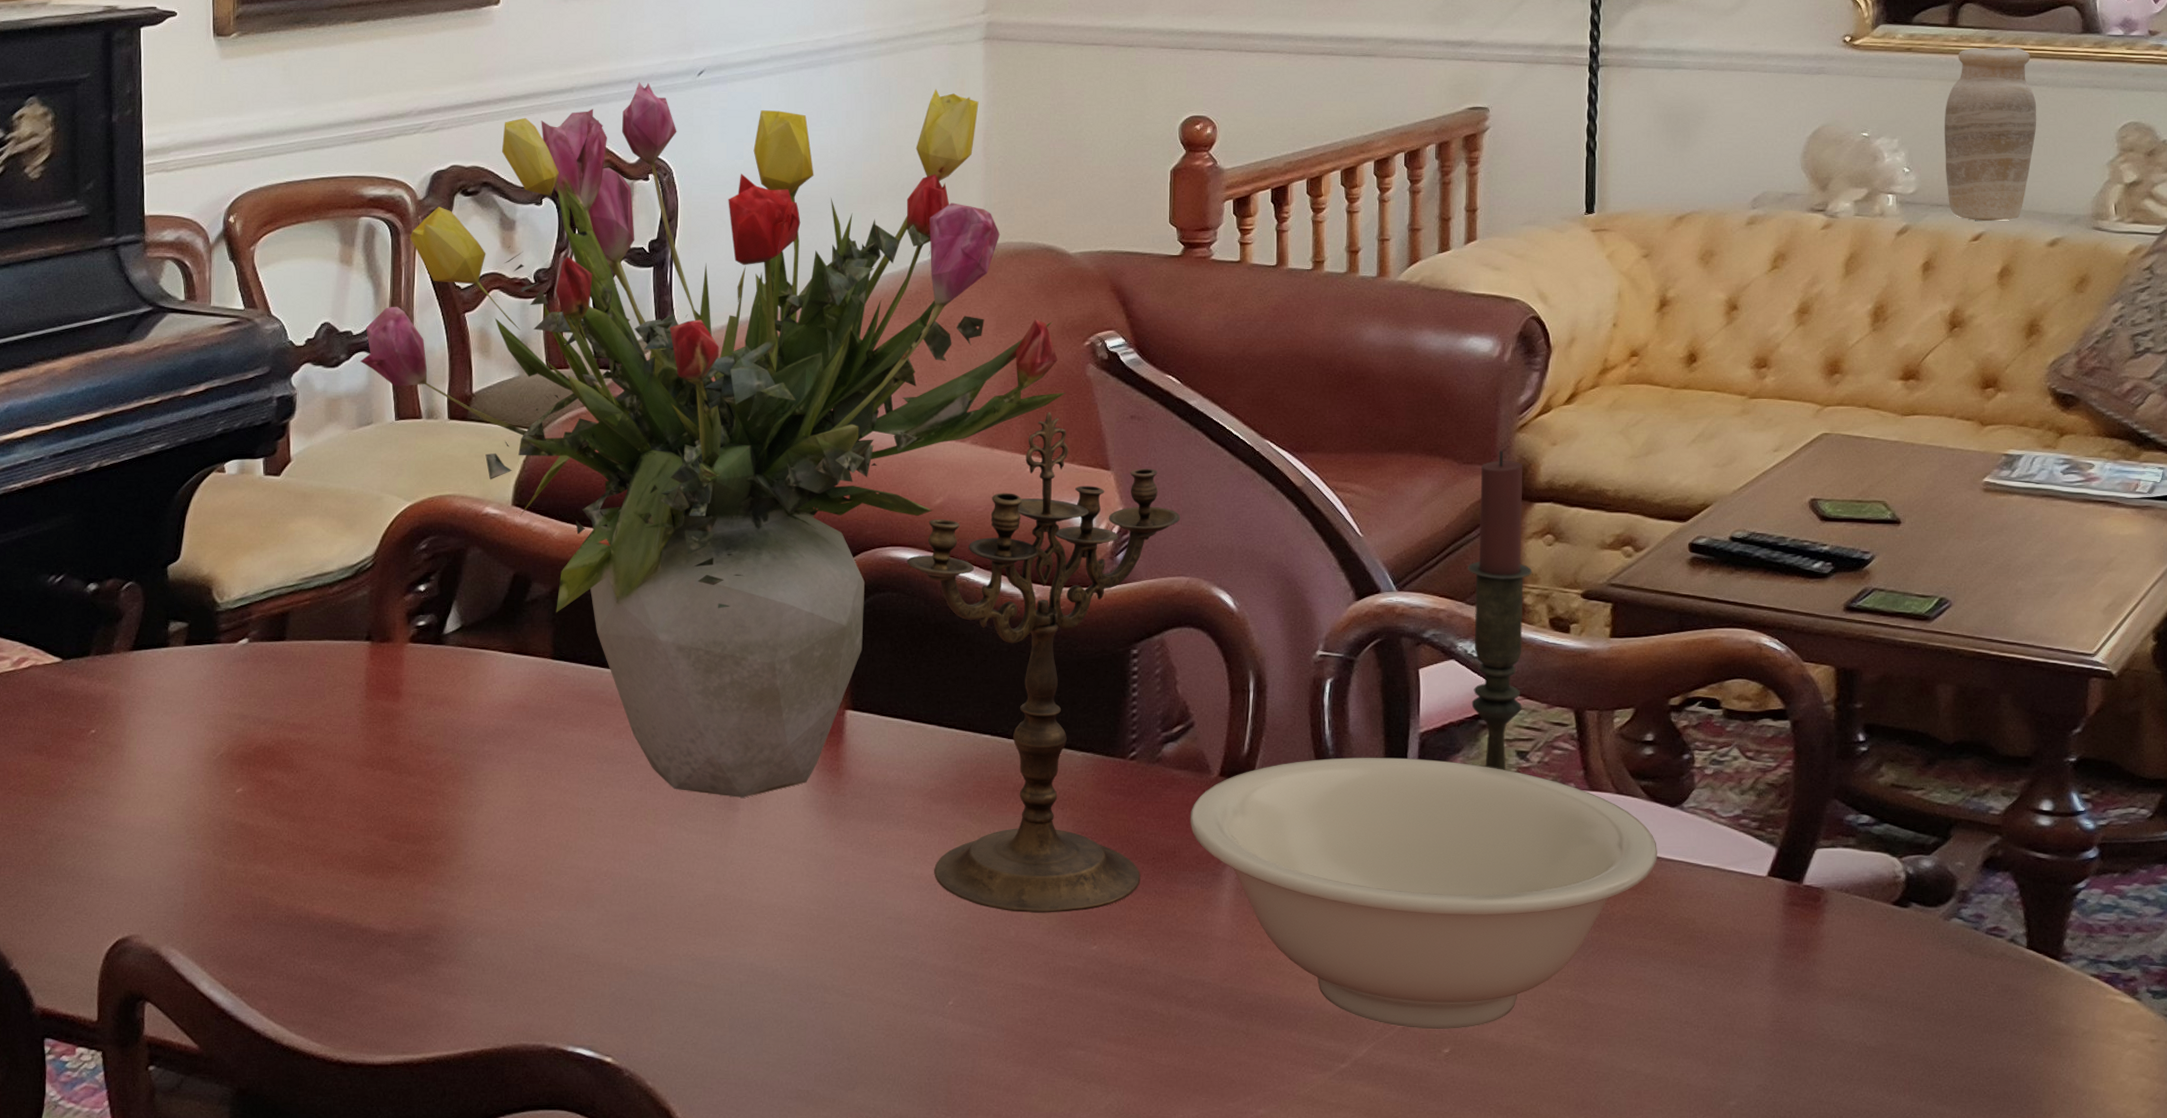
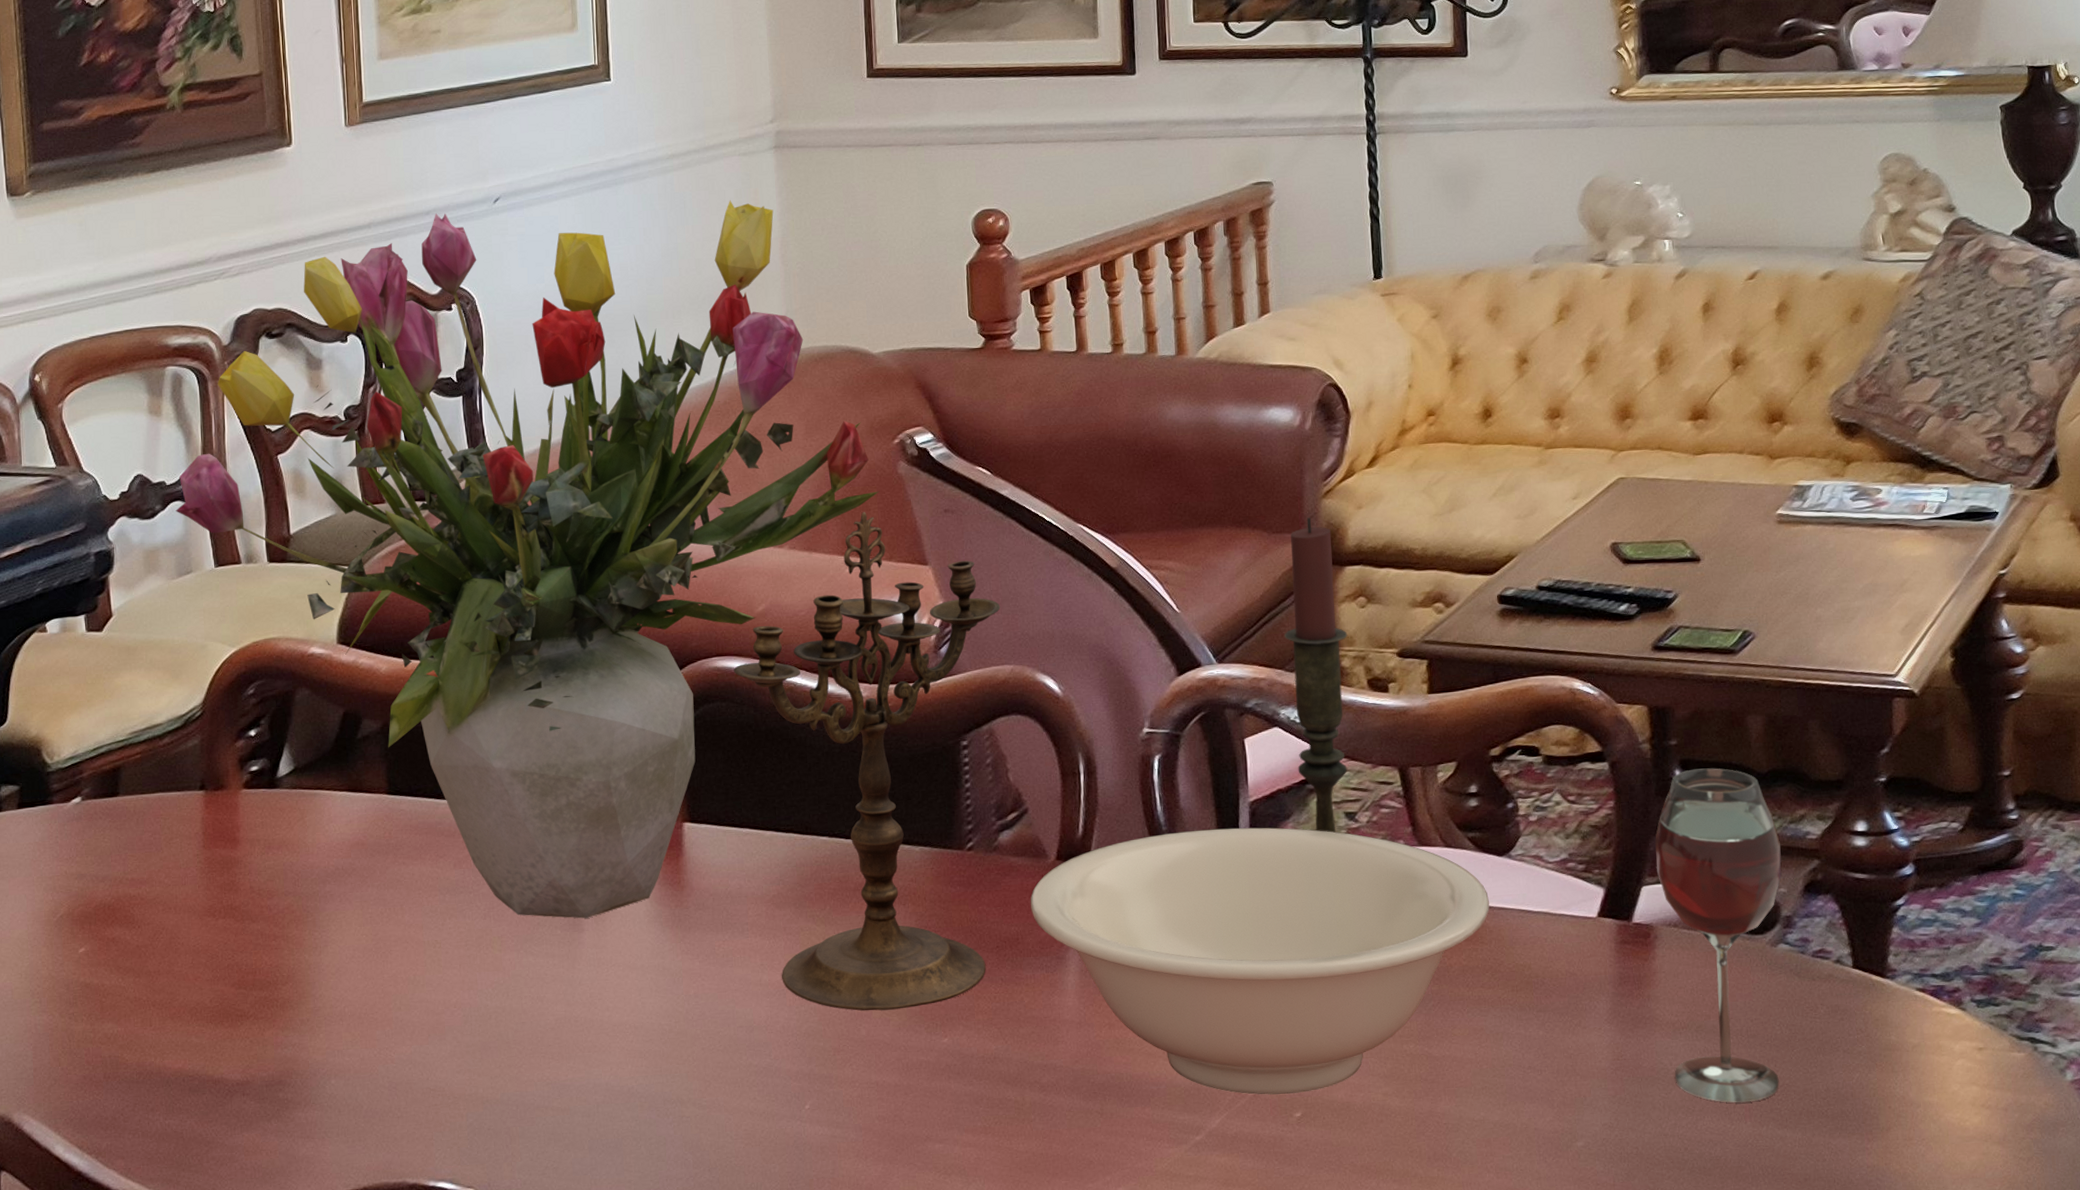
wineglass: none [1831,734,1961,1075] -> present [1655,768,1782,1103]
vase: present [1944,47,2037,222] -> none [1712,88,1802,260]

